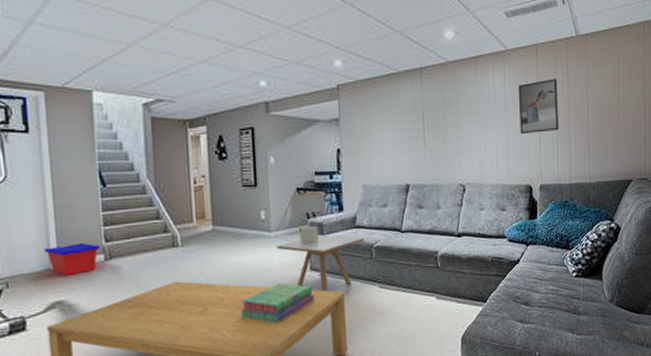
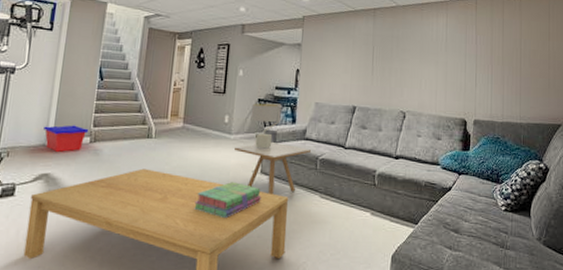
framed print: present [518,79,559,135] -> none [458,28,494,74]

